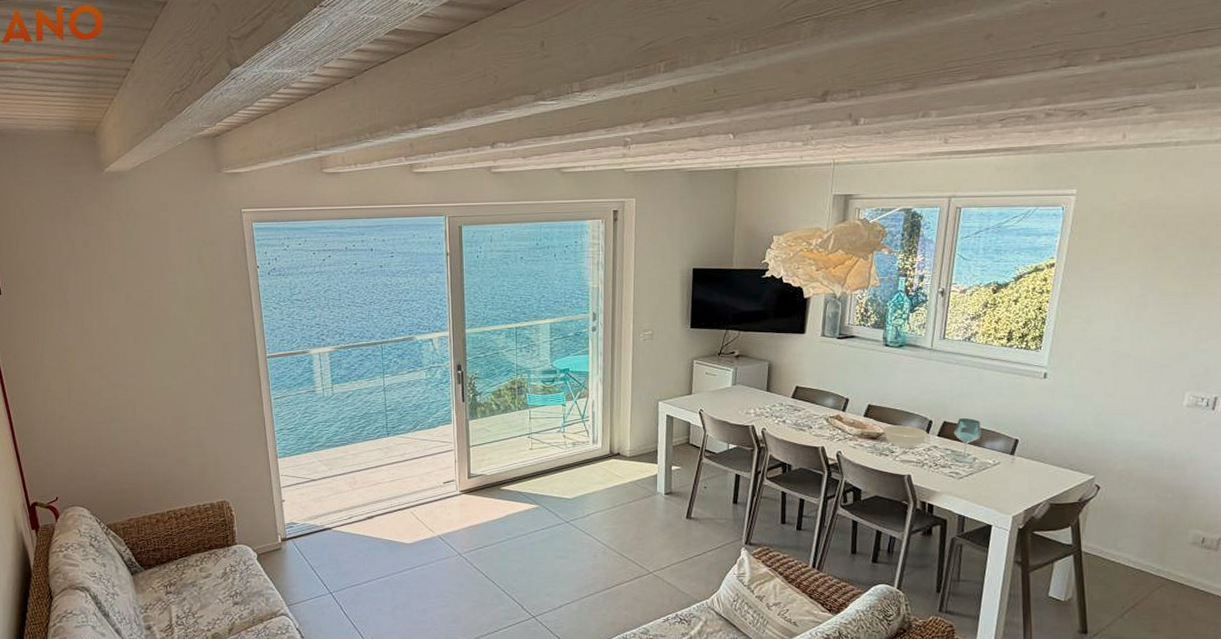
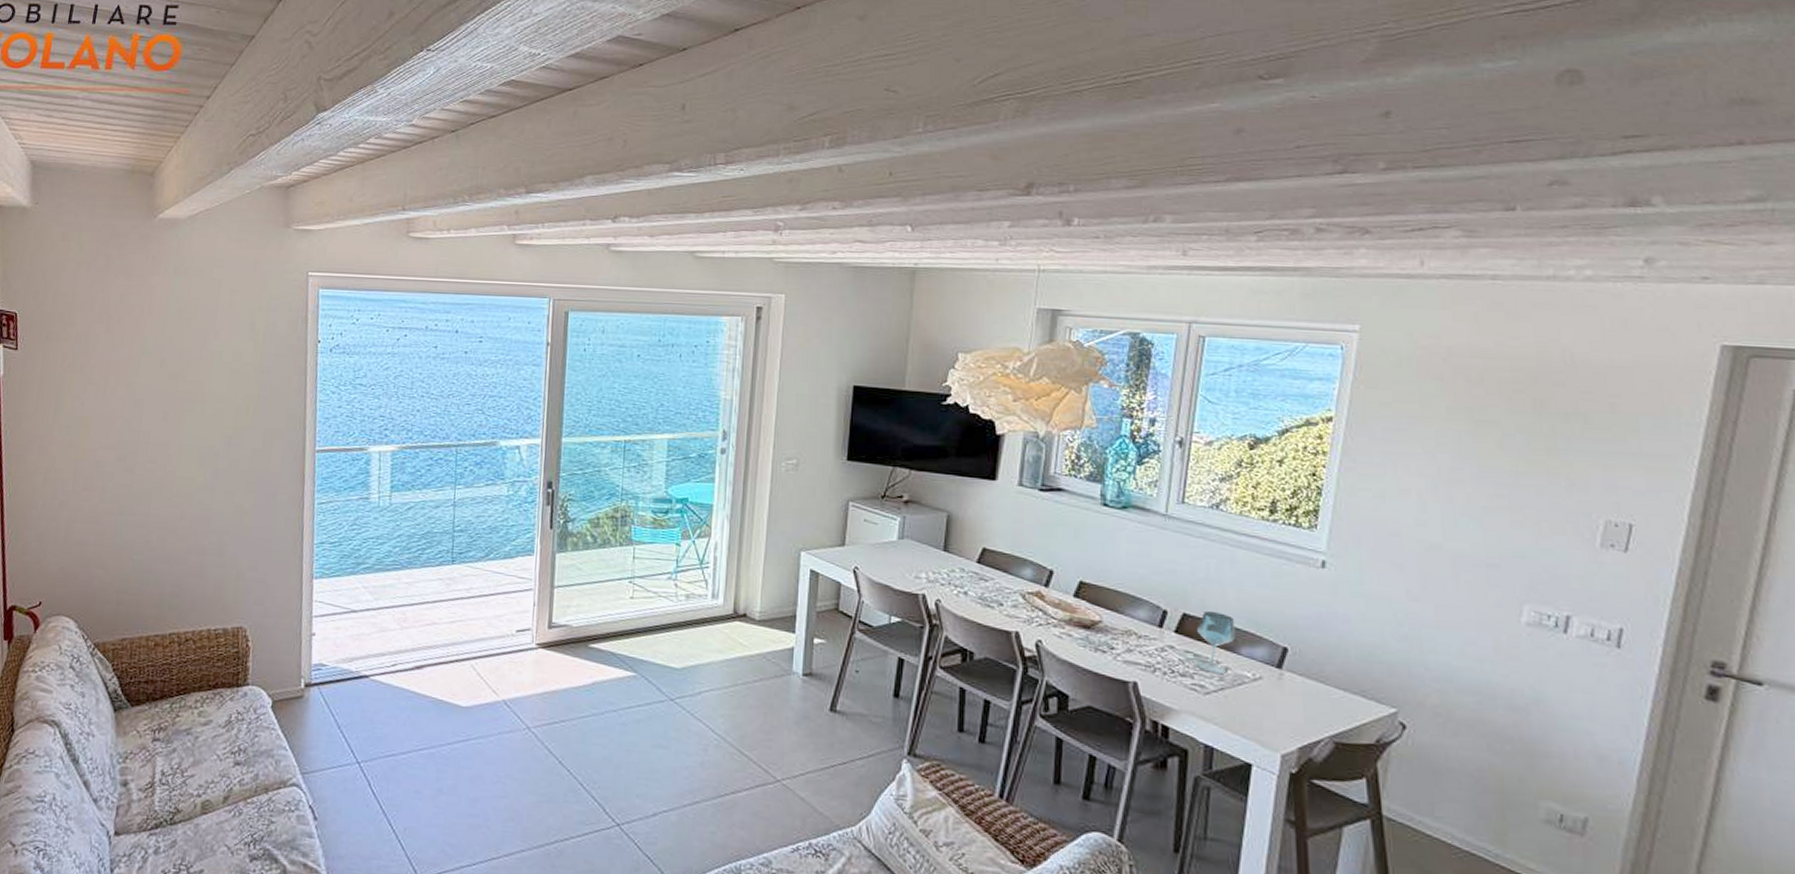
bowl: present [883,425,928,448] -> none [1099,611,1162,646]

